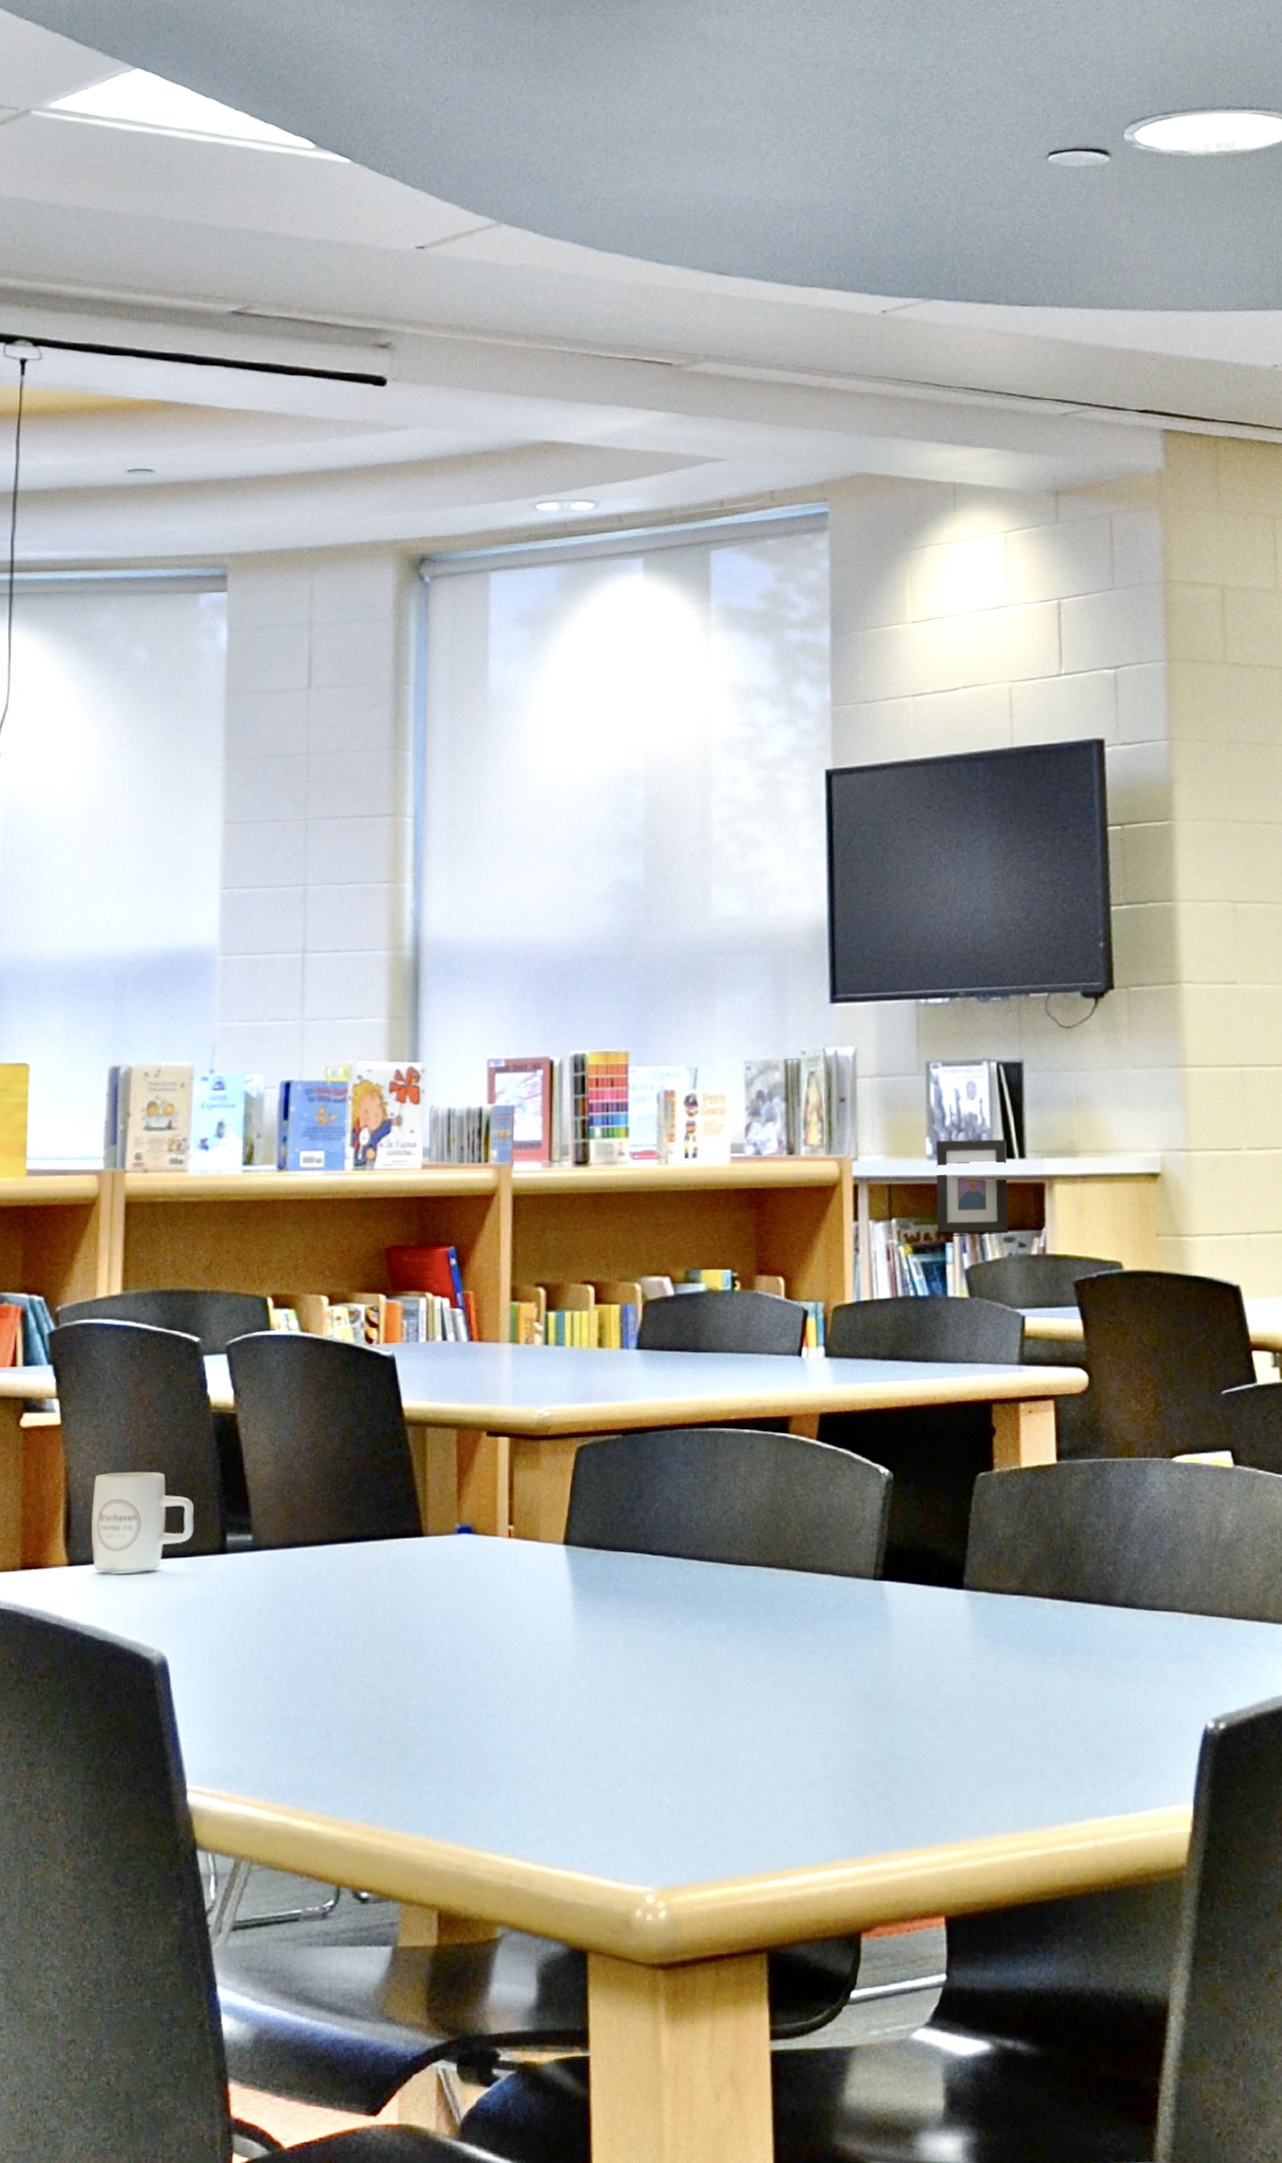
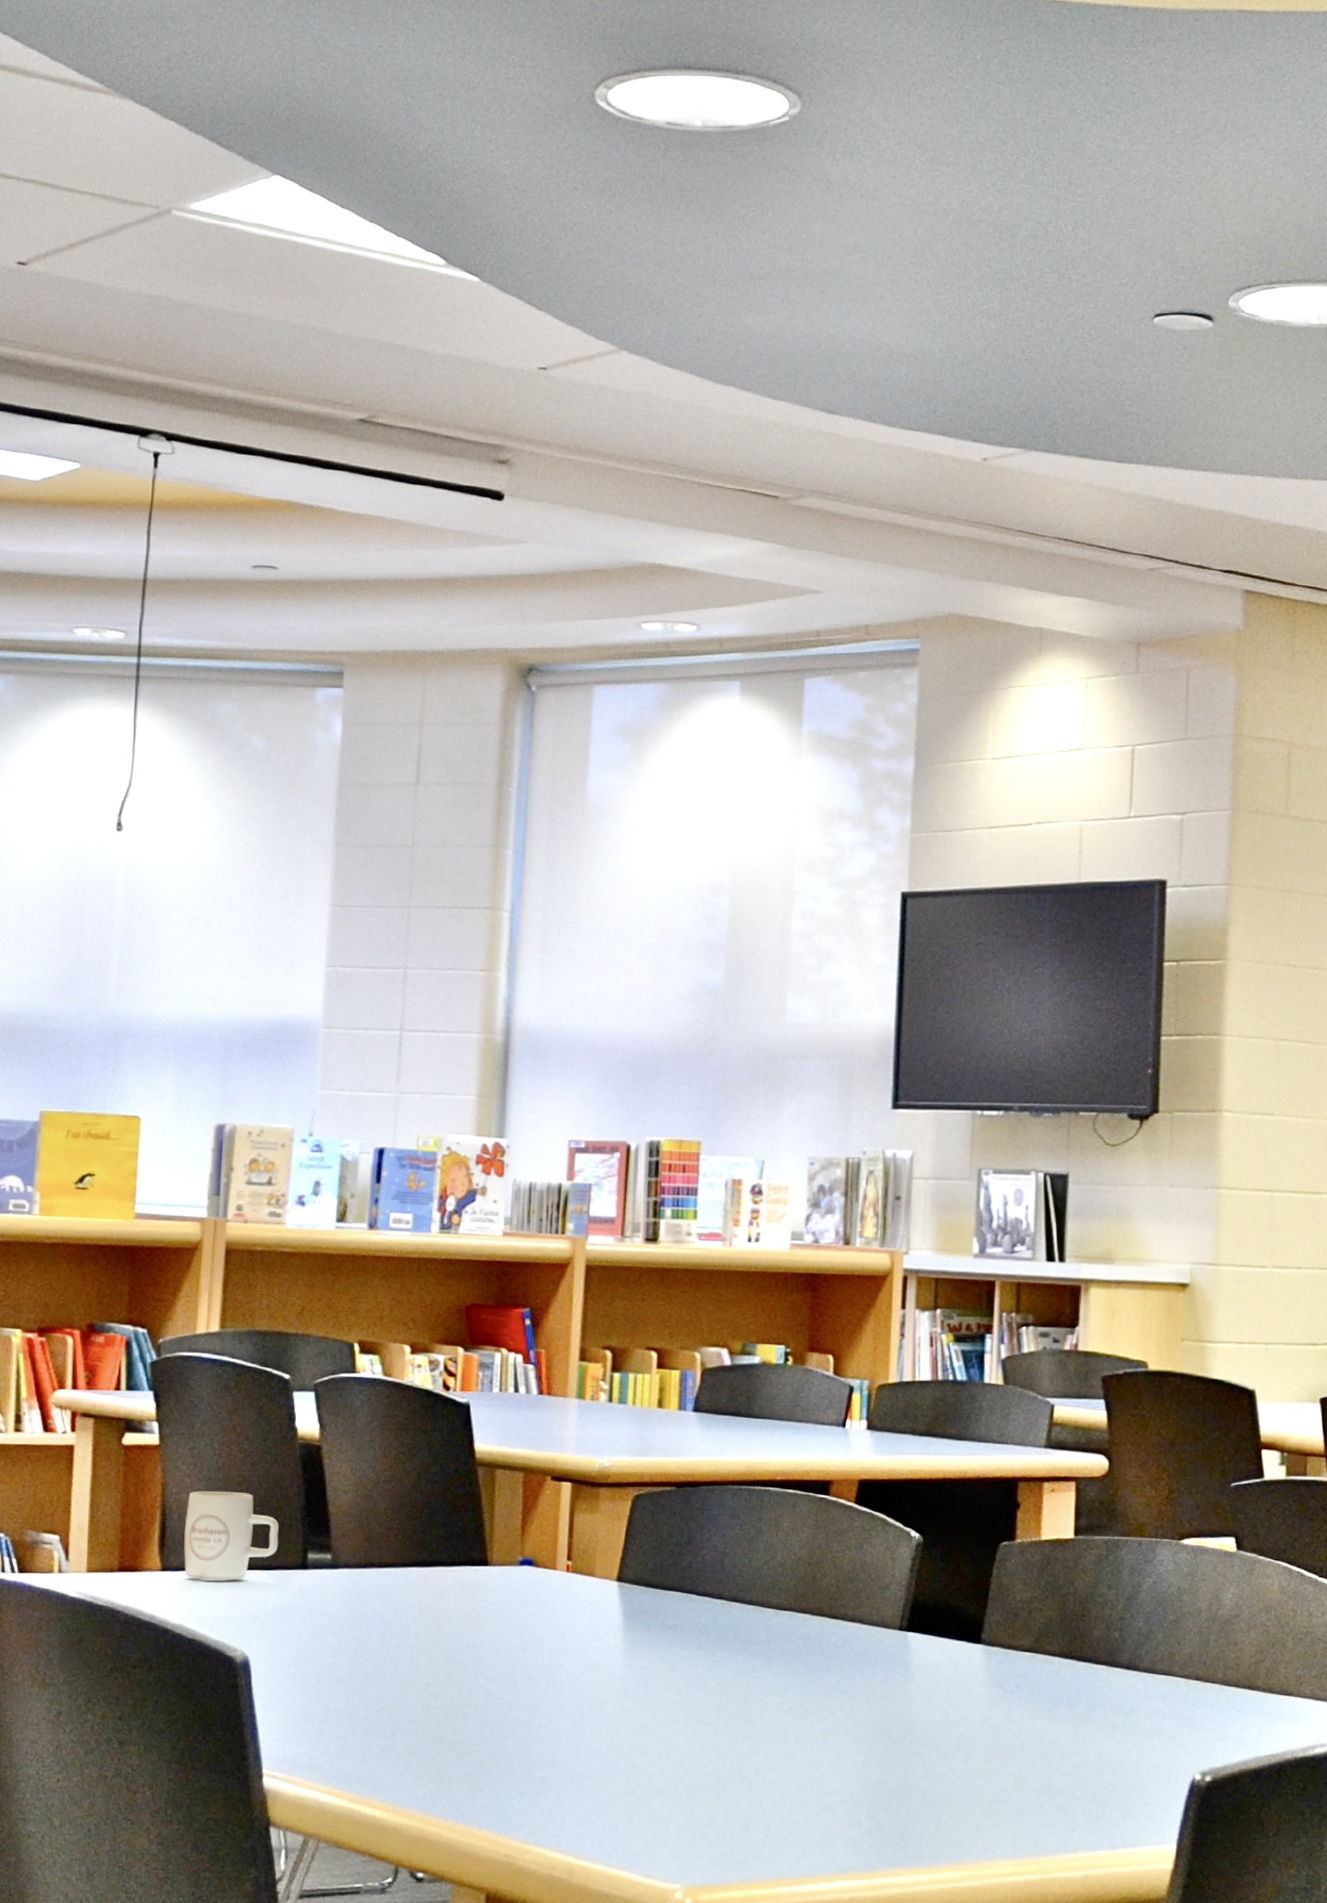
picture frame: present [936,1139,1009,1236] -> none [978,1241,1049,1330]

